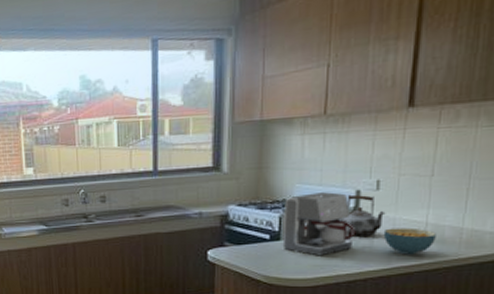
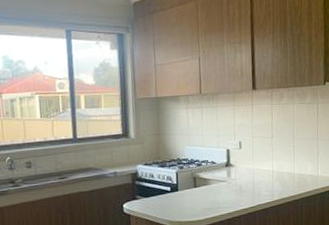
coffee maker: present [282,192,356,256] -> none [179,151,230,202]
kettle: present [340,194,386,236] -> none [218,153,247,184]
cereal bowl: present [383,227,436,255] -> none [247,175,280,196]

